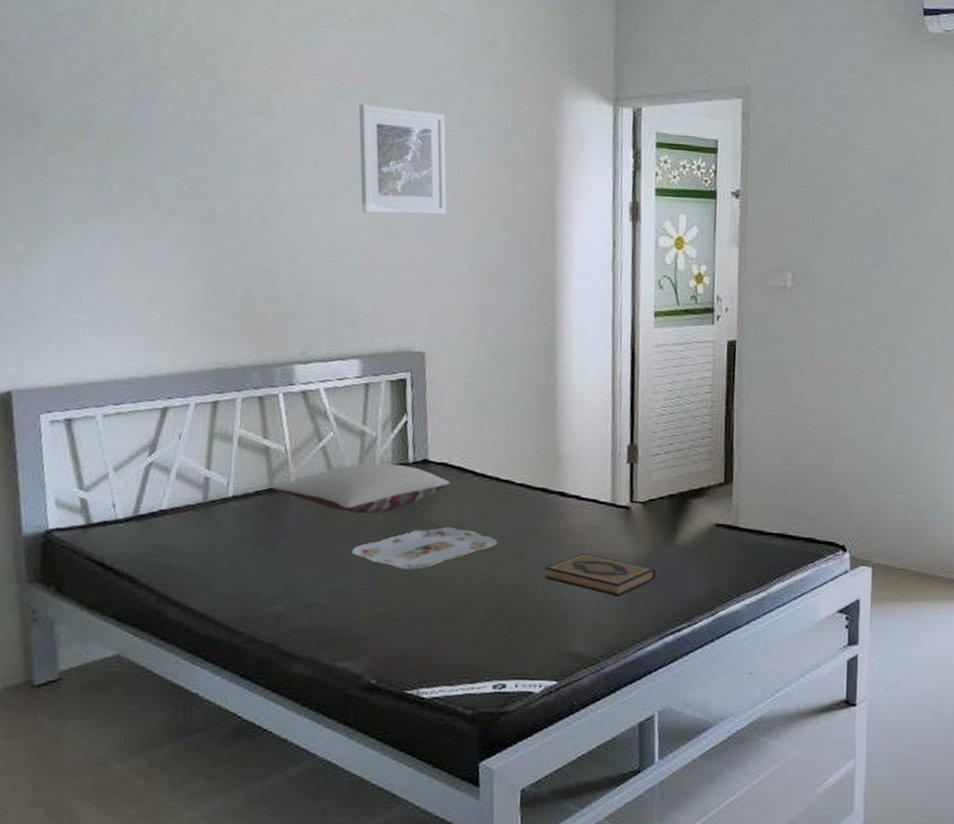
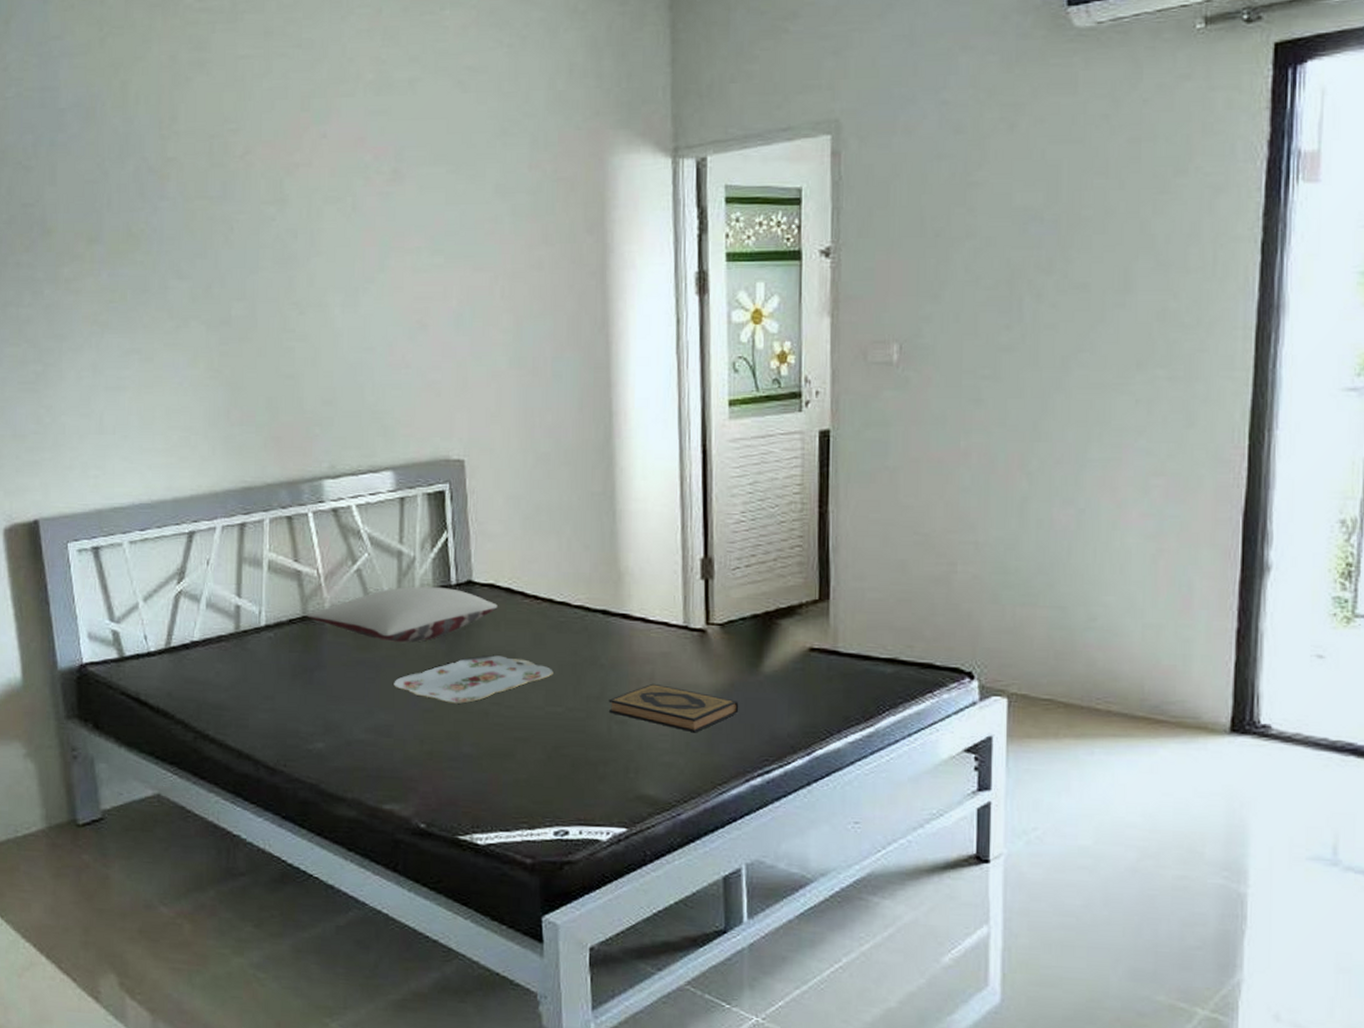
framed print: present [359,103,447,215] -> none [380,180,482,306]

